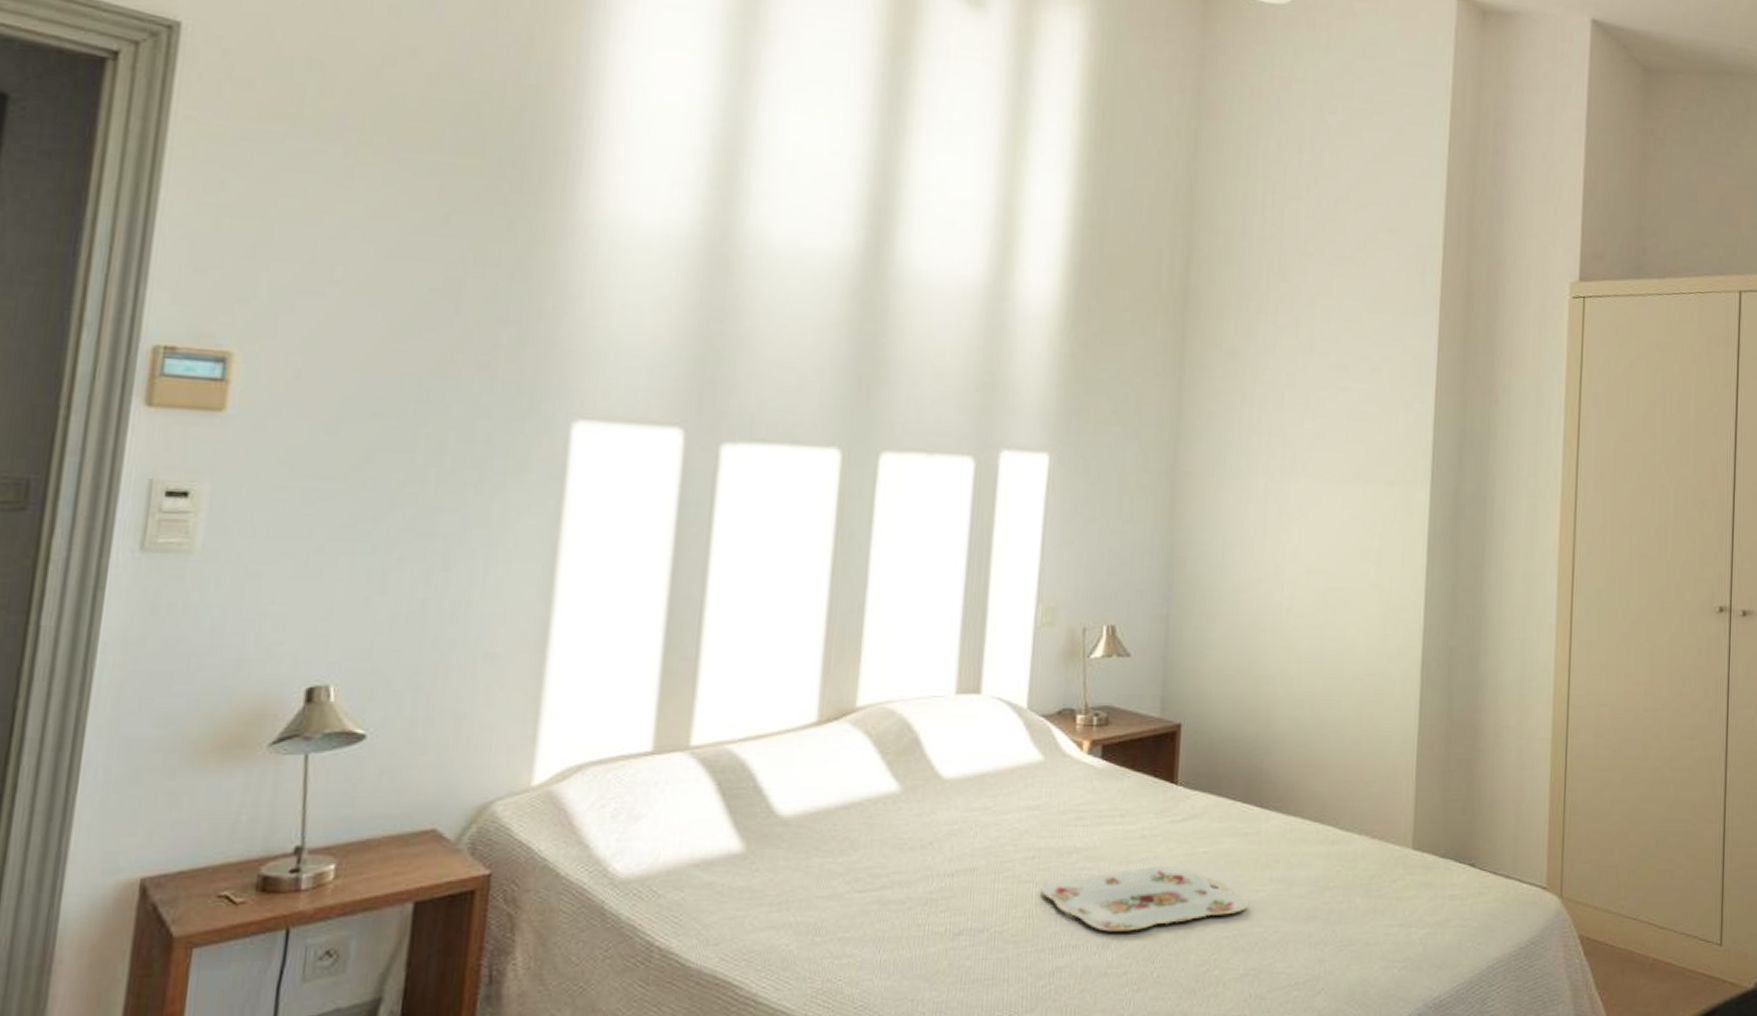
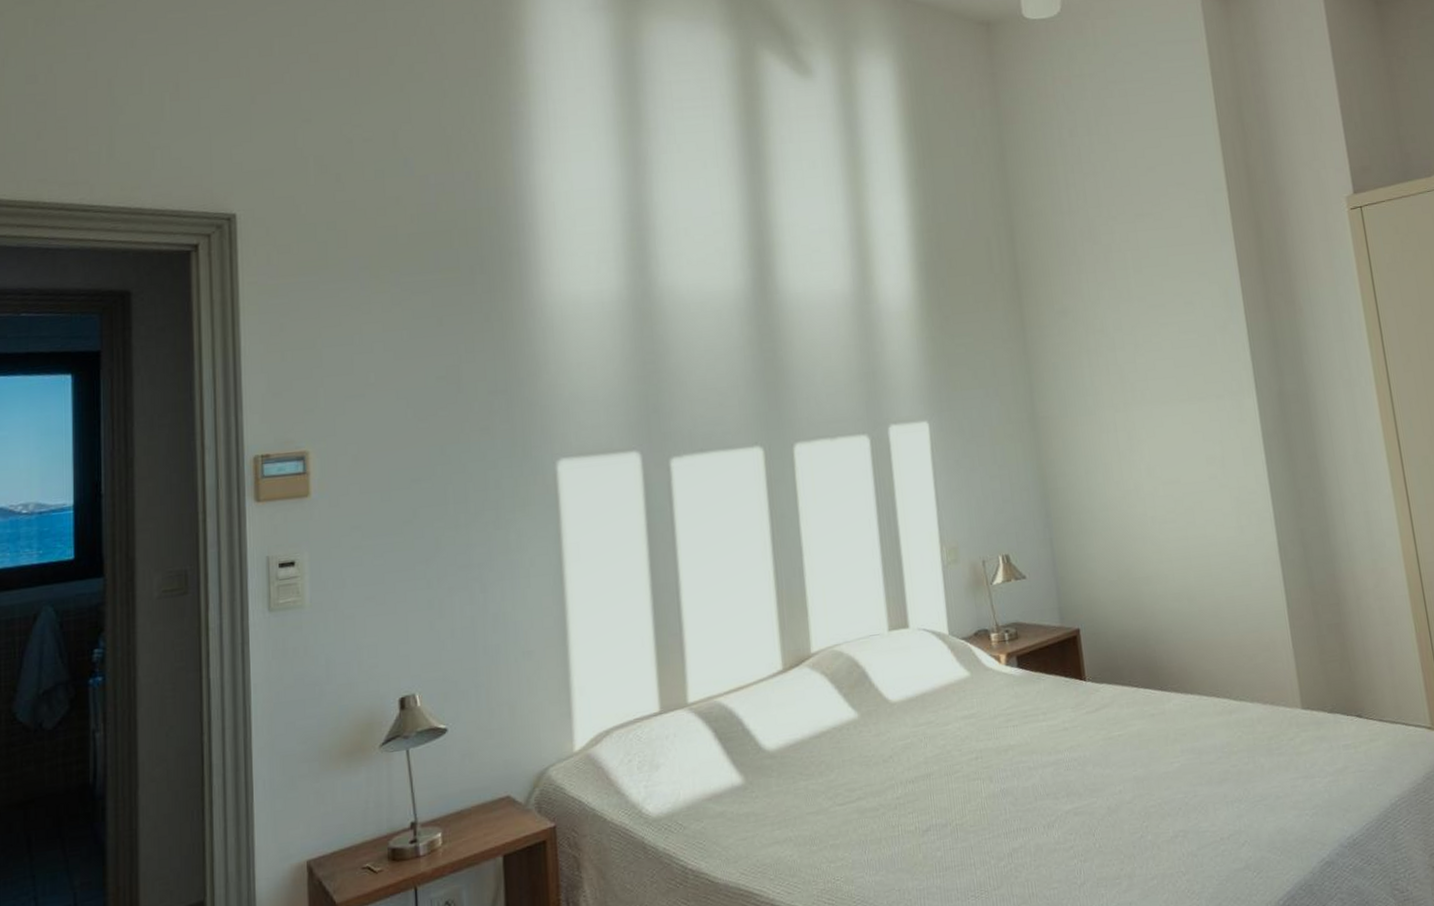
serving tray: present [1041,865,1250,932] -> none [988,751,1167,814]

